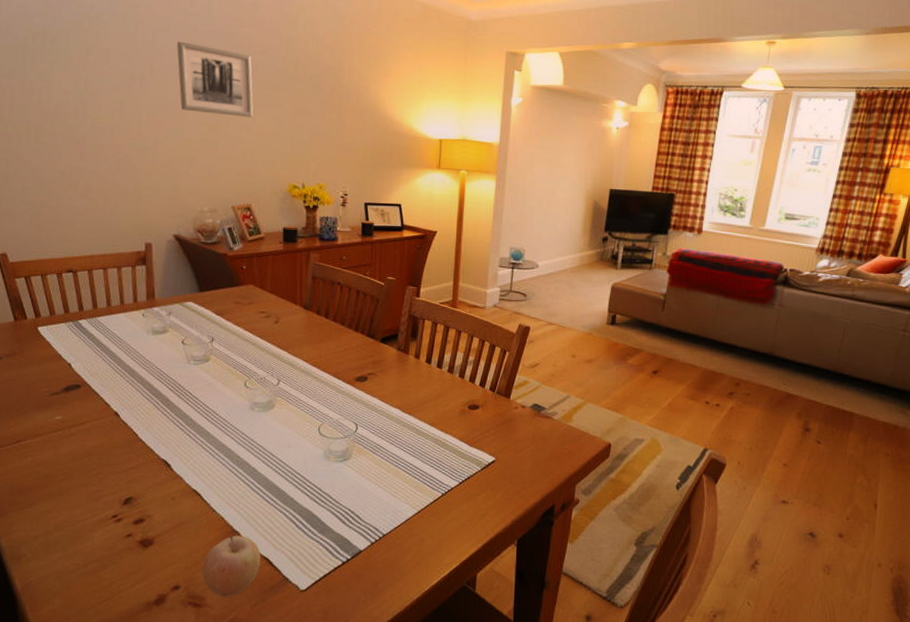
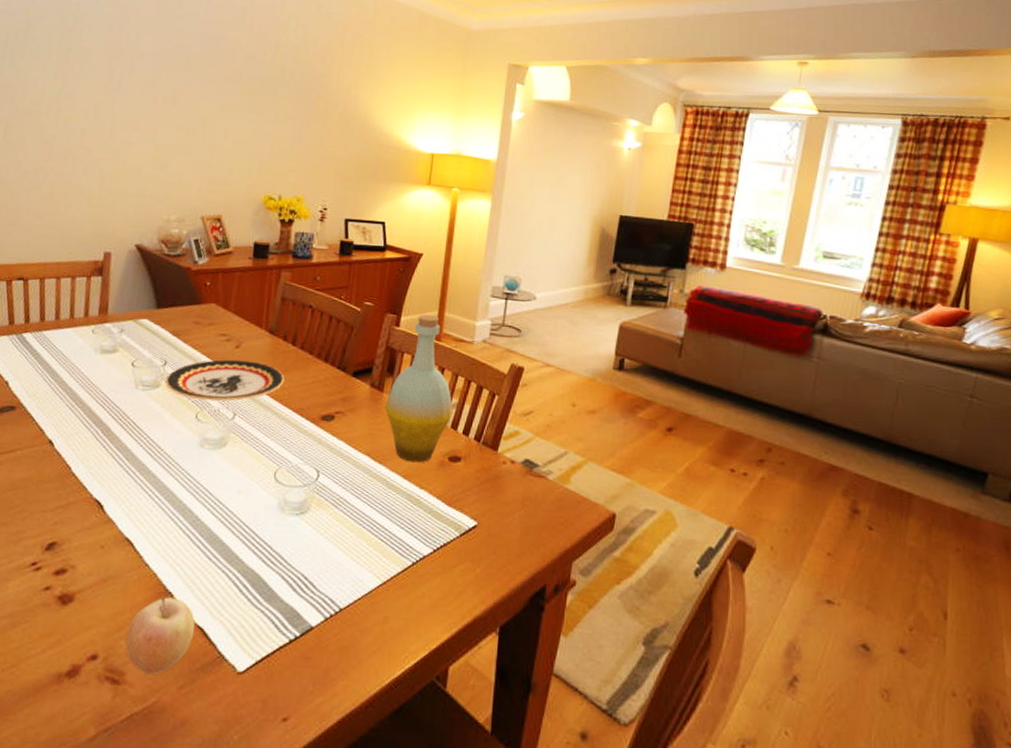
wall art: present [176,41,254,118] -> none [157,42,236,123]
plate: none [213,333,321,371] -> present [164,359,285,402]
bottle: none [410,285,470,412] -> present [384,314,453,463]

